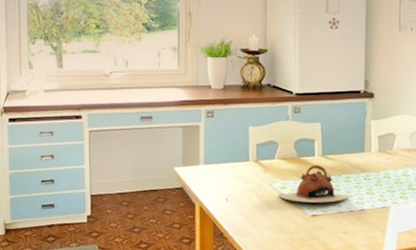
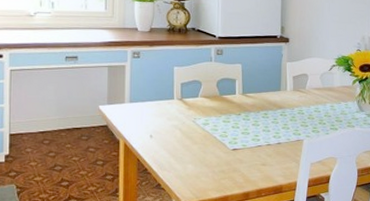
teapot: present [279,165,348,203] -> none [201,103,266,137]

